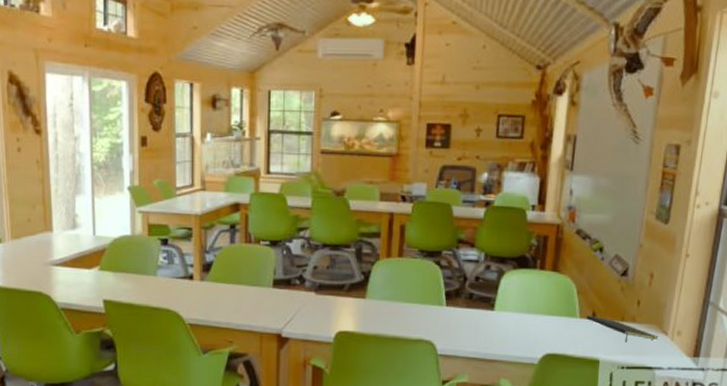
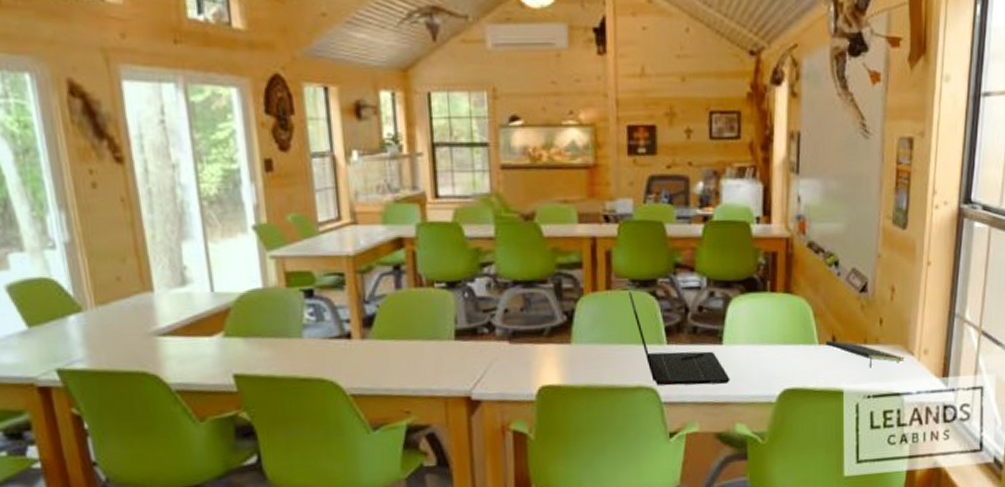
laptop: none [417,260,499,343] -> present [629,292,730,386]

